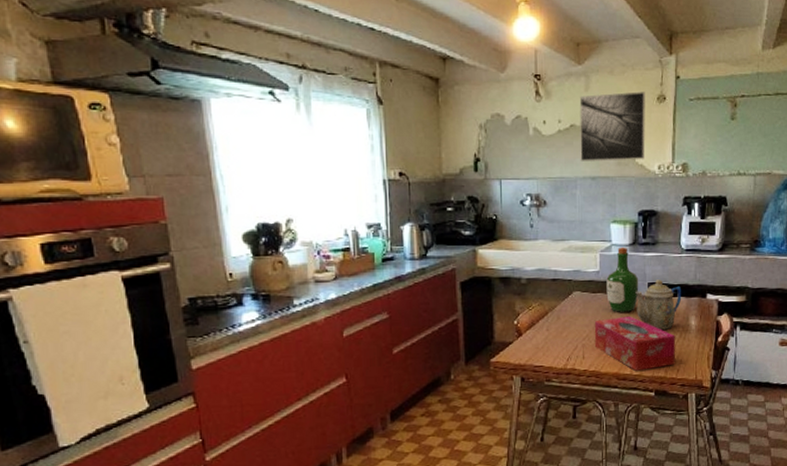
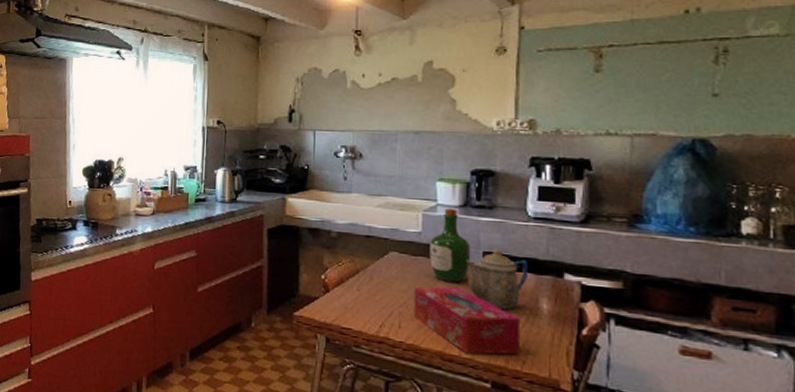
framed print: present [579,91,646,161] -> none [402,44,481,116]

